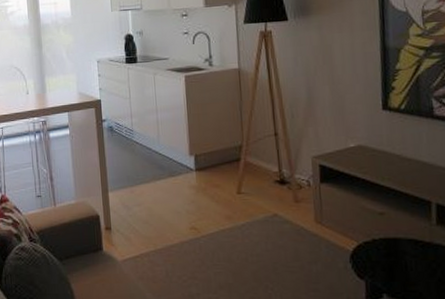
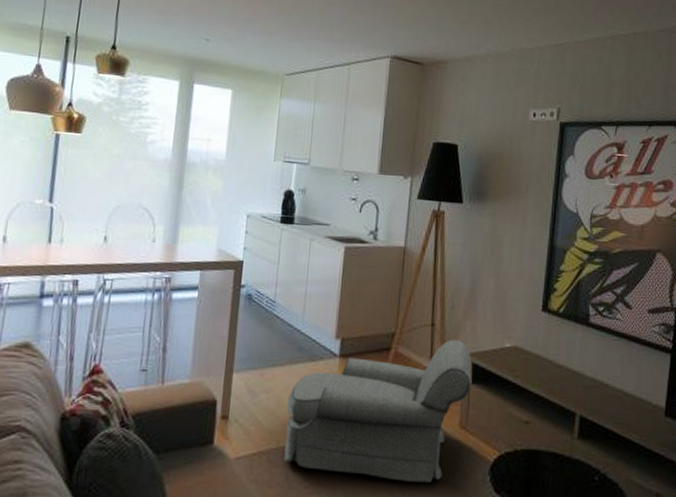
armchair: none [157,145,322,272] -> present [284,339,473,483]

